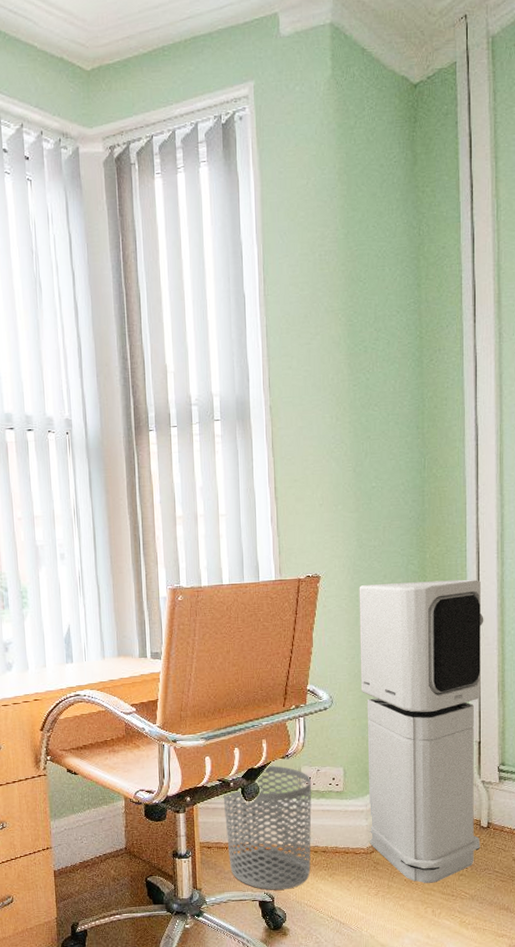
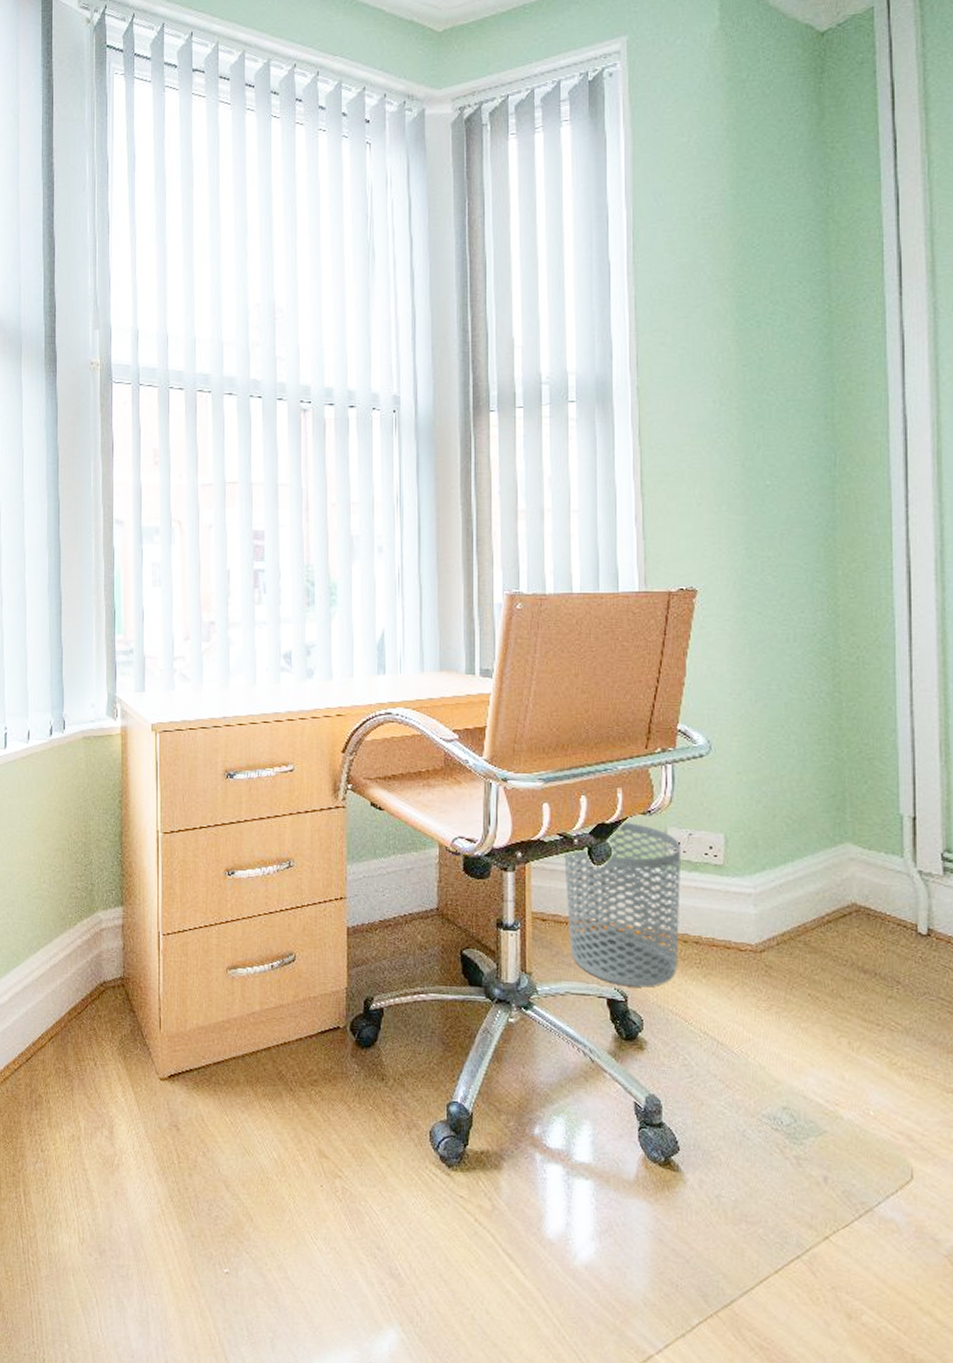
air purifier: present [359,579,484,884] -> none [747,604,919,1004]

